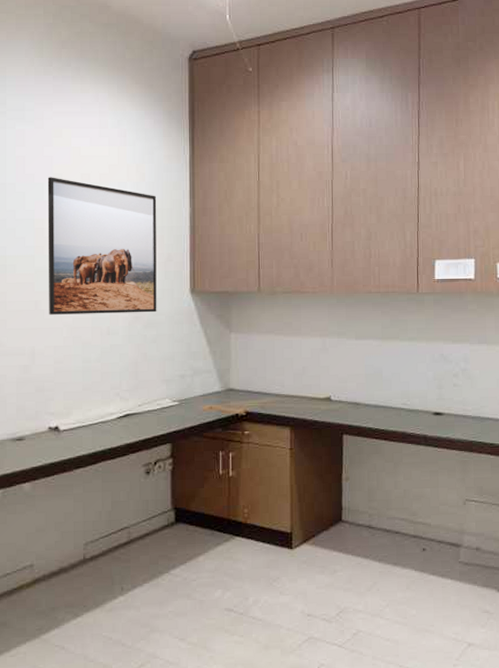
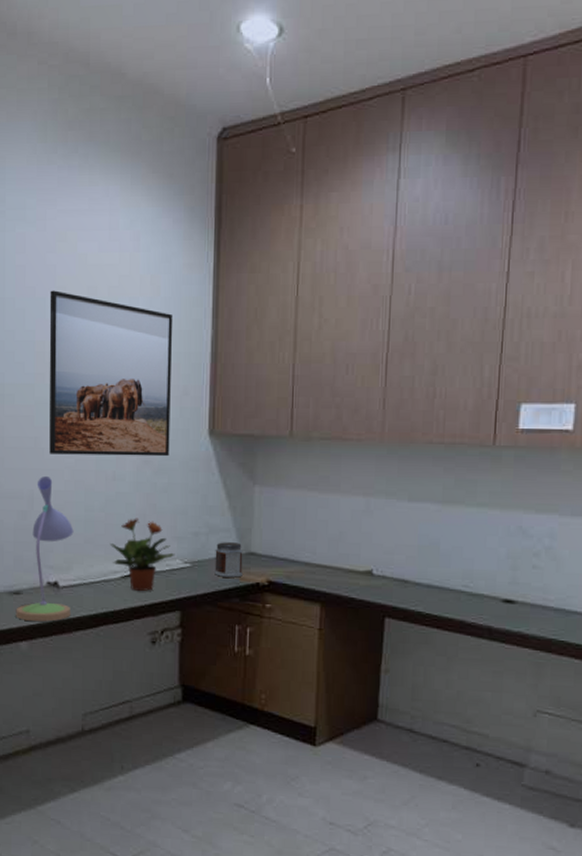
desk lamp: none [19,333,73,464] -> present [16,475,74,622]
potted plant: none [106,365,165,430] -> present [109,518,175,592]
jar: none [199,381,224,411] -> present [214,542,243,578]

